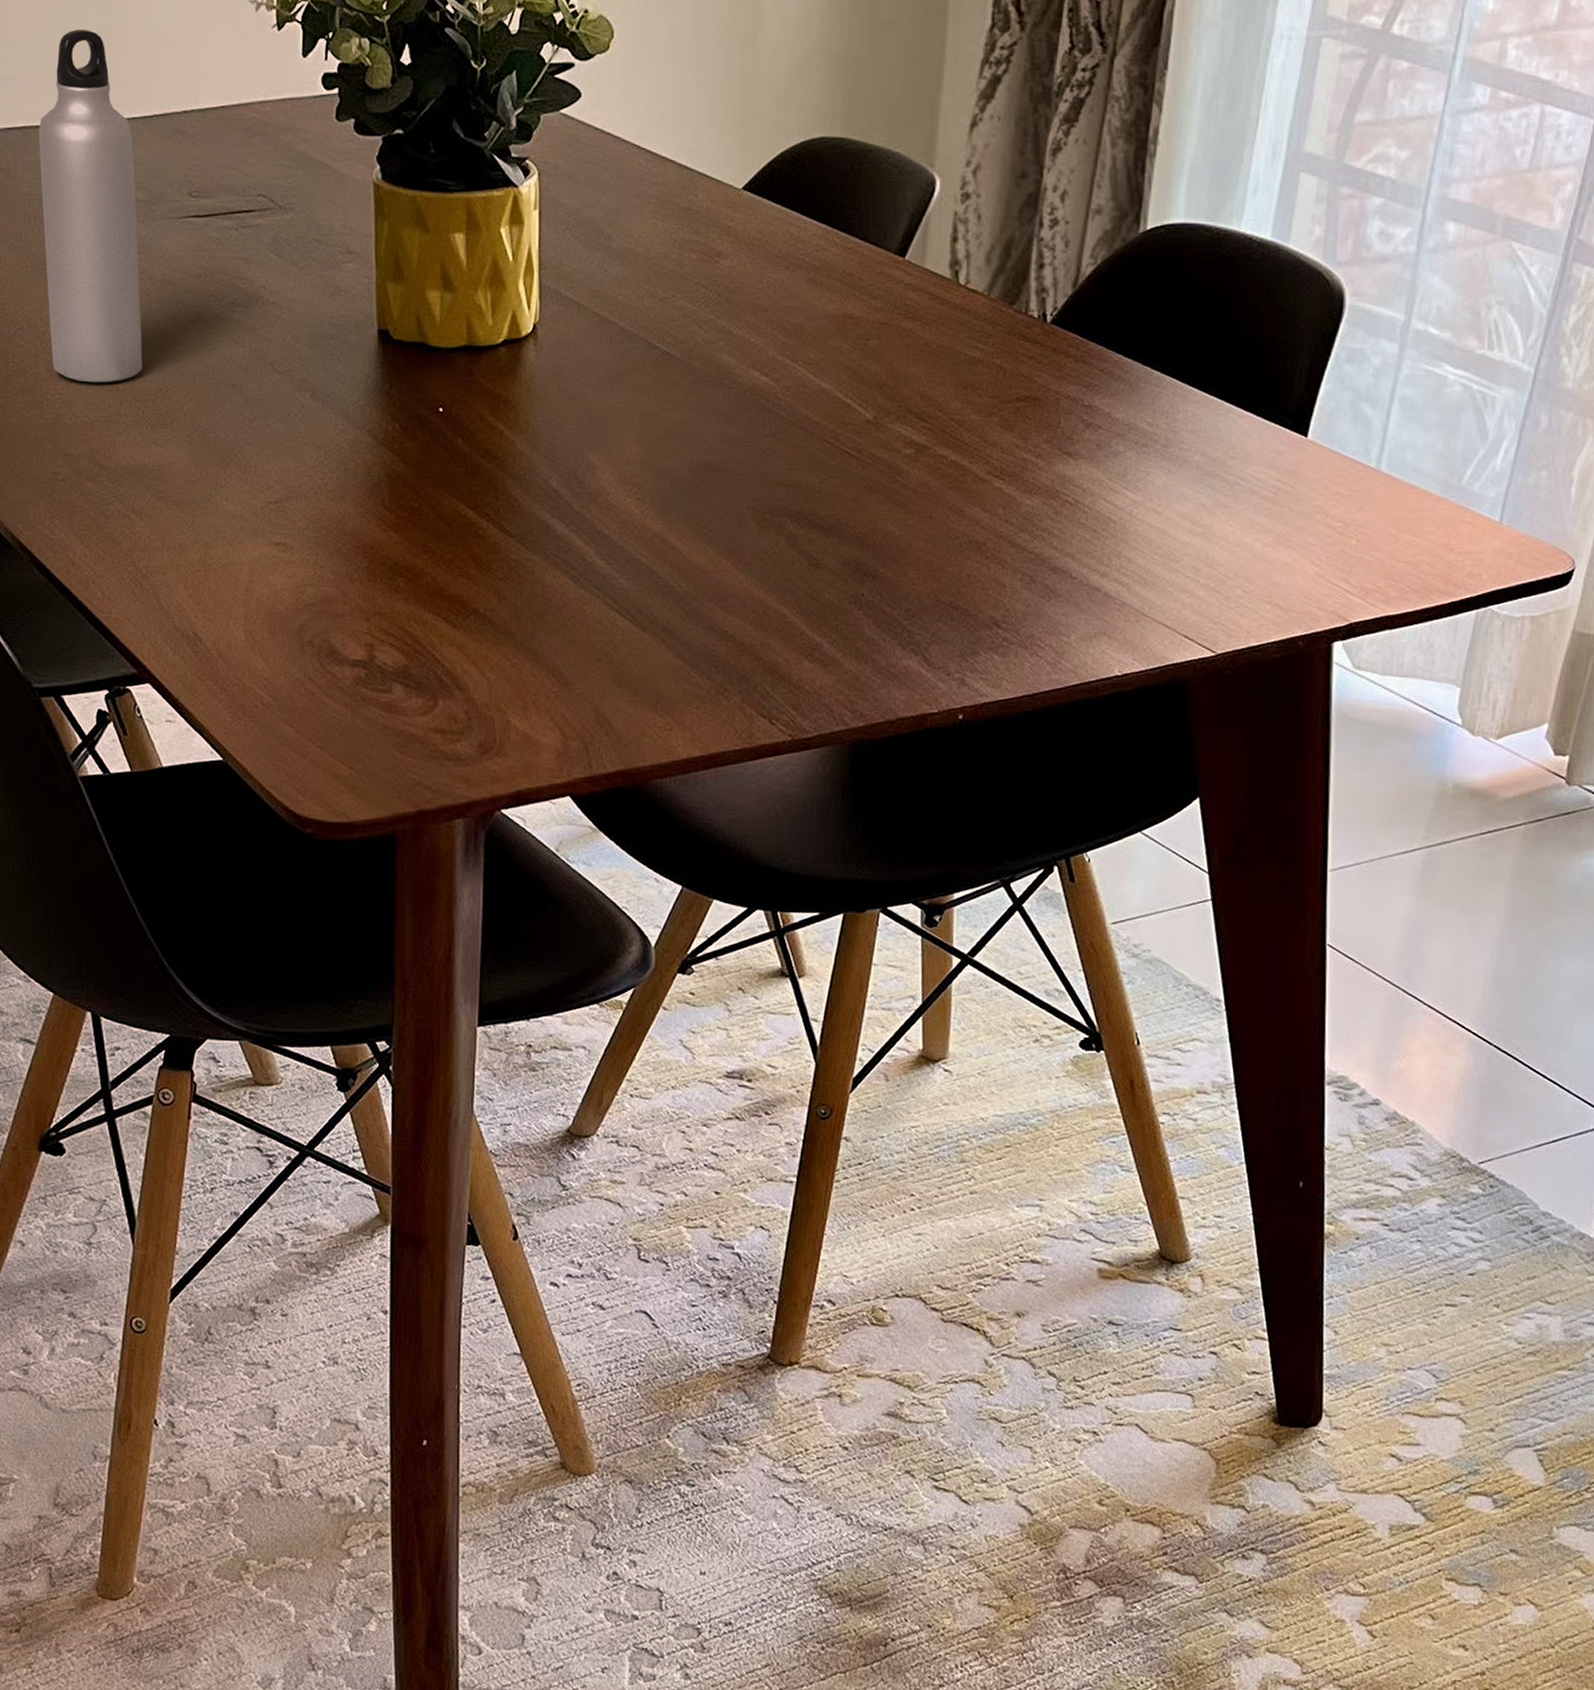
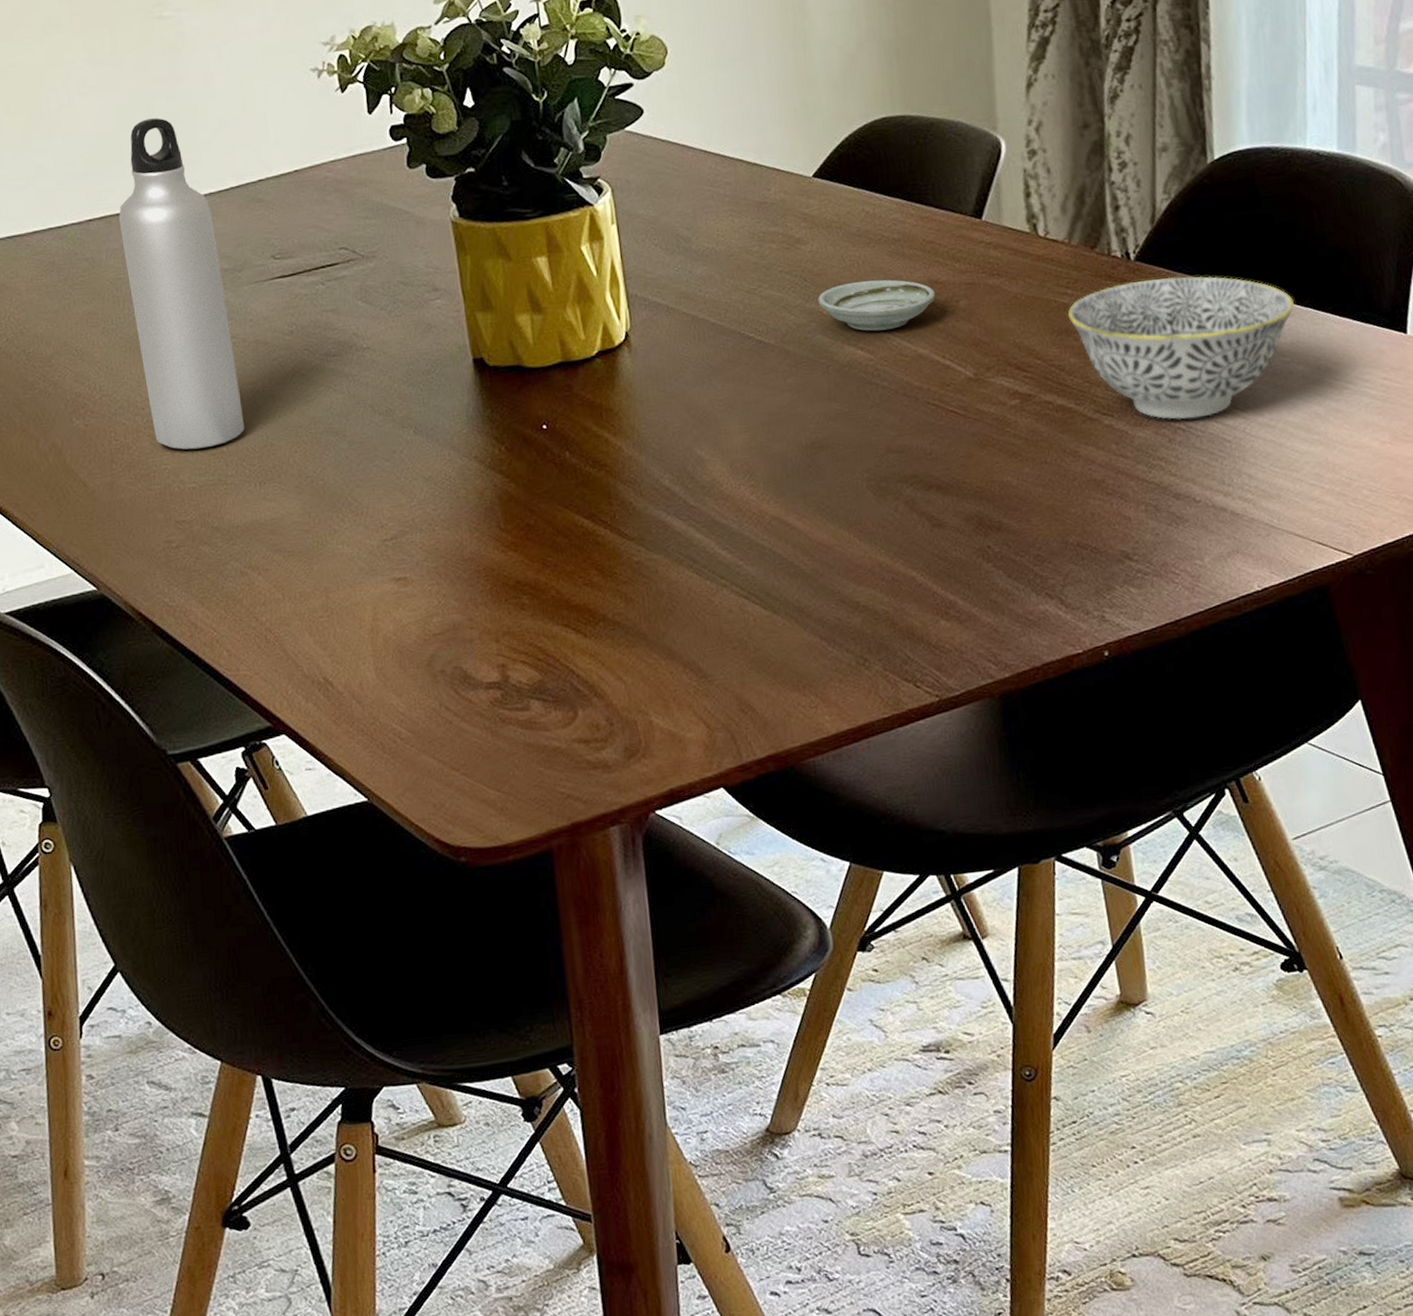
saucer: none [730,305,848,359] -> present [818,279,936,331]
bowl: none [976,344,1201,494] -> present [1068,276,1294,420]

